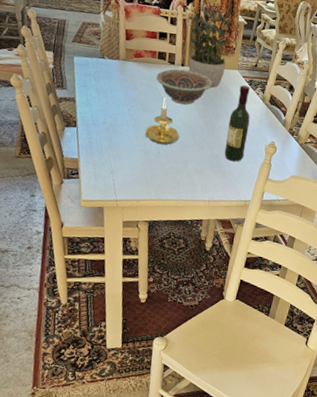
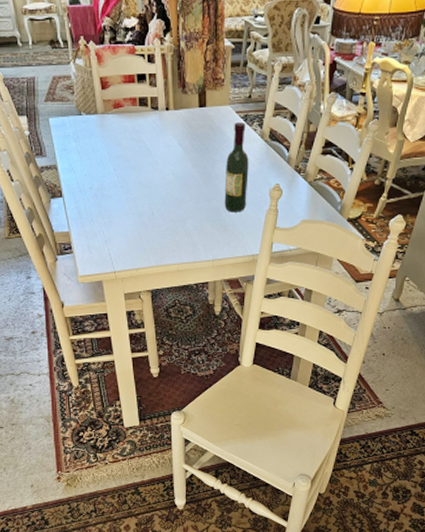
candle holder: present [145,98,179,145] -> none [136,151,172,203]
decorative bowl: present [155,69,212,105] -> none [139,114,202,155]
potted plant: present [187,9,235,88] -> none [166,36,221,131]

